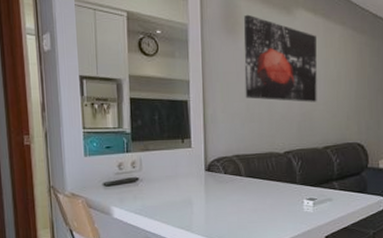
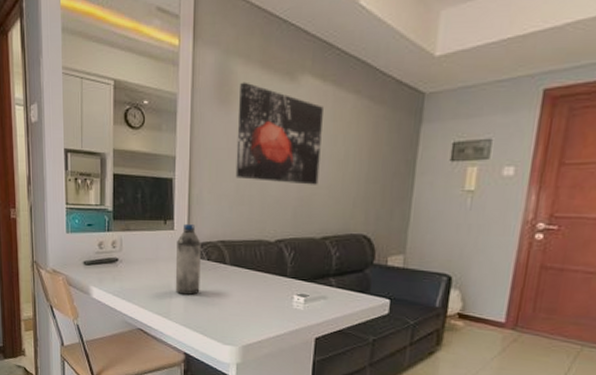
water bottle: none [194,142,219,207] -> present [175,224,201,295]

